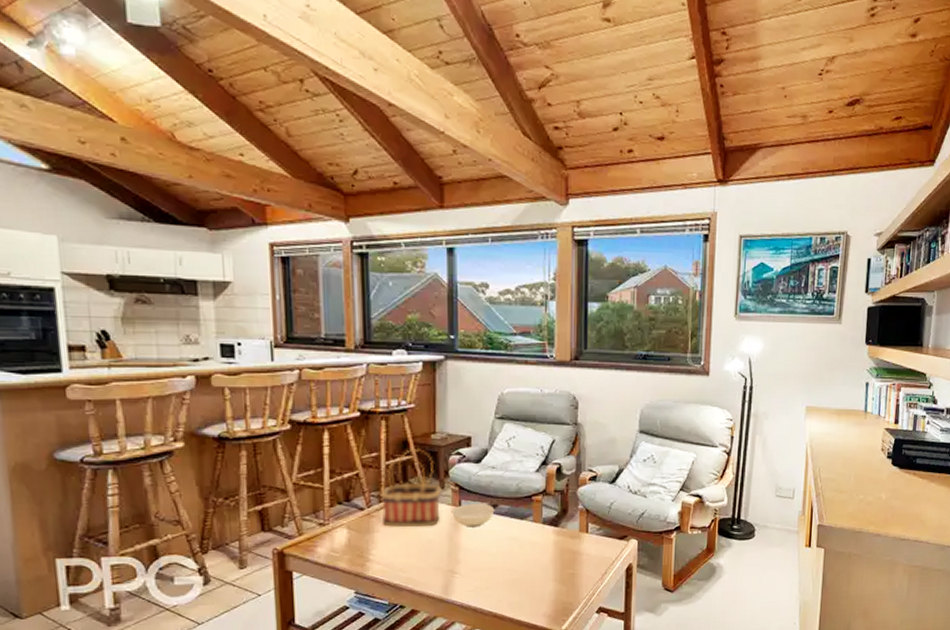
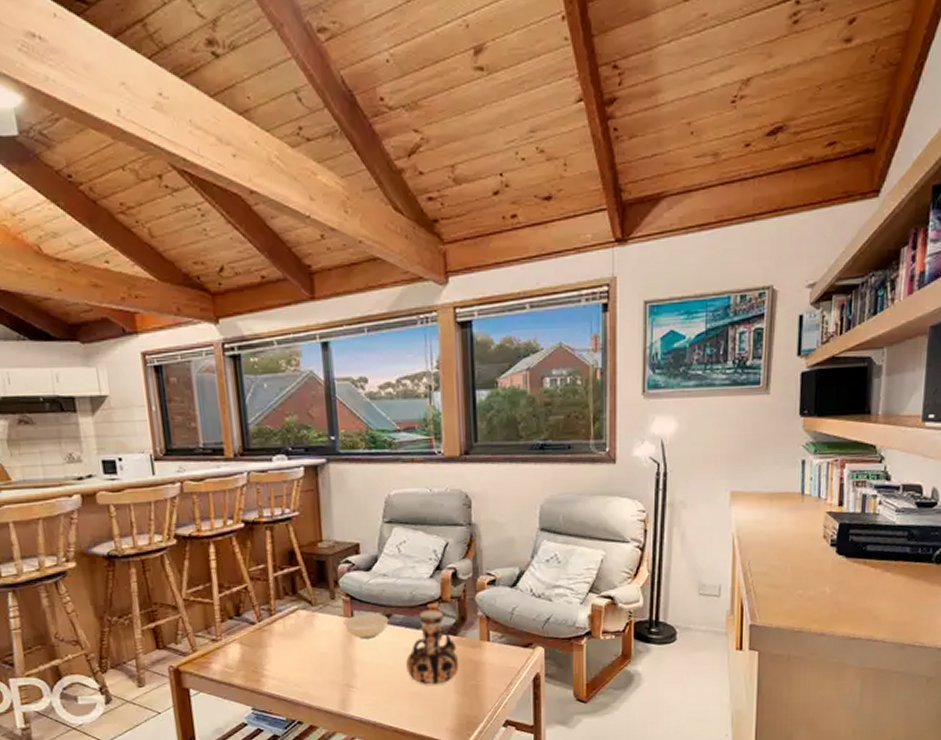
basket: present [380,449,441,527] -> none [270,558,333,641]
decorative vase: none [509,500,559,573] -> present [406,608,459,685]

